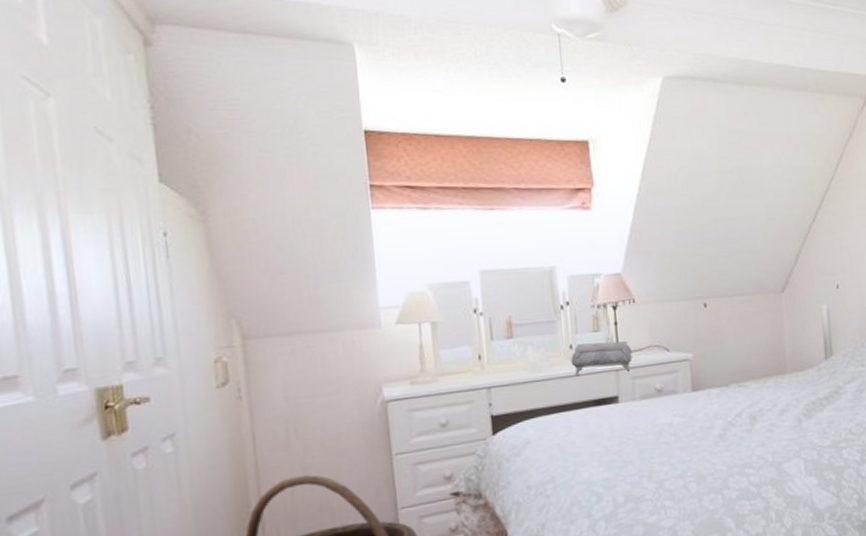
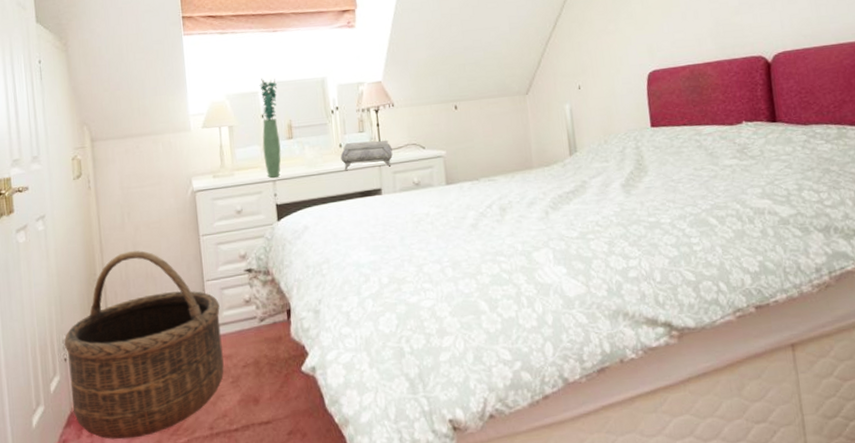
vase: none [471,265,498,384] -> present [259,78,282,178]

